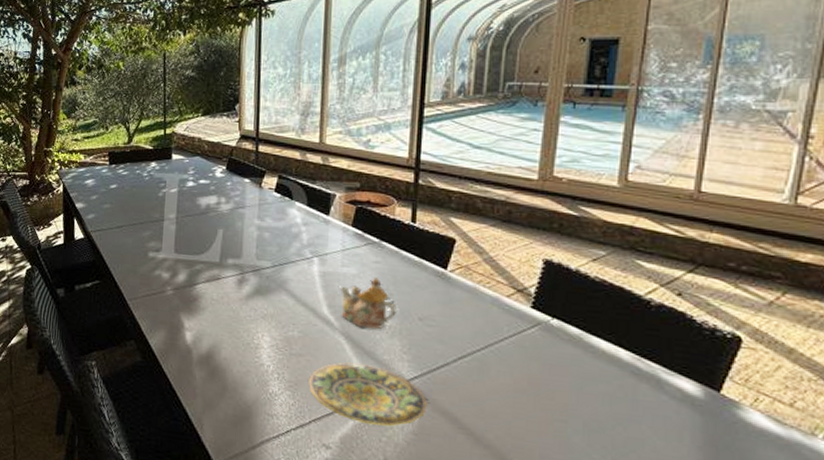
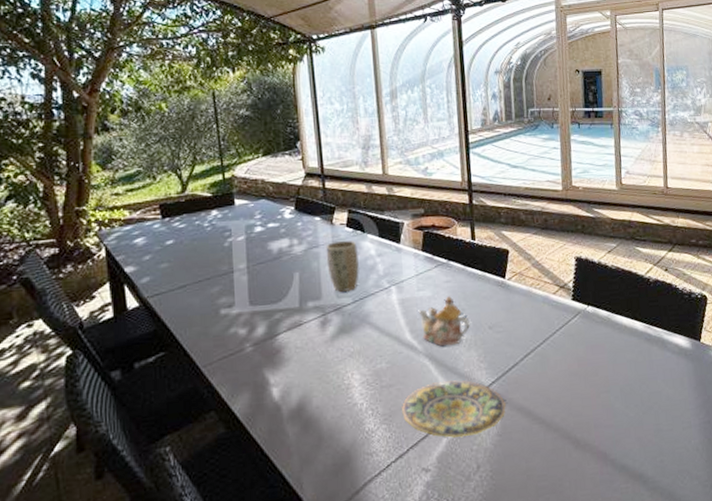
plant pot: none [250,204,284,255] -> present [326,240,359,292]

